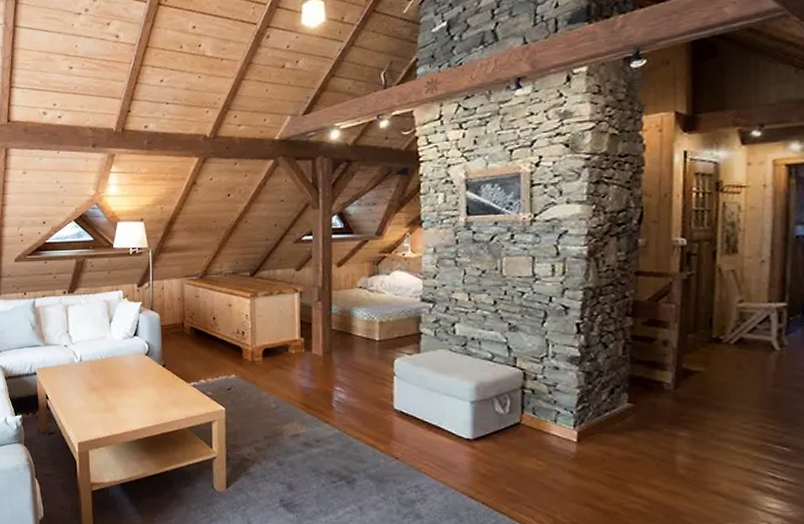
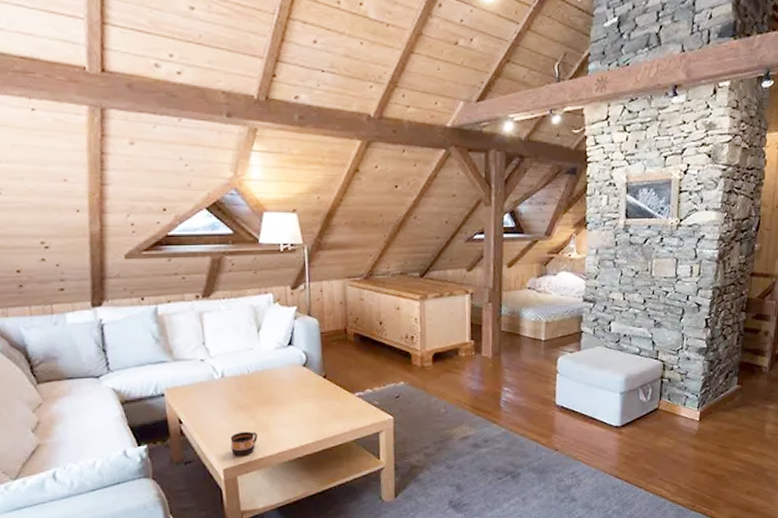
cup: none [84,410,106,432] -> present [230,431,258,456]

